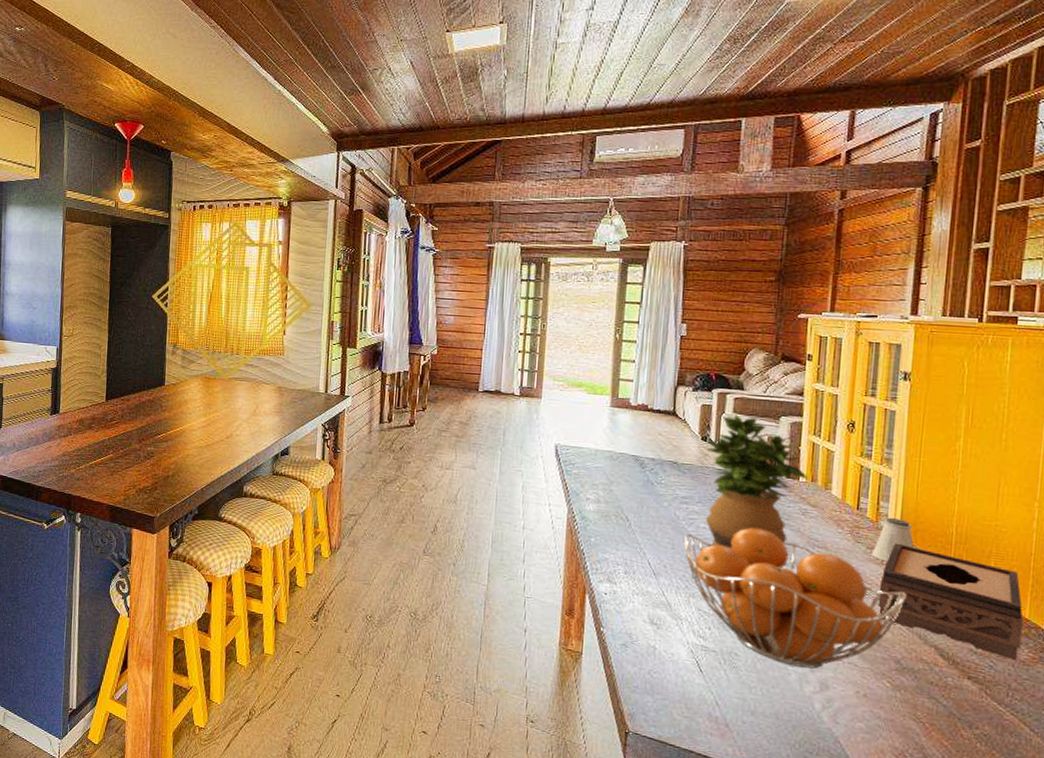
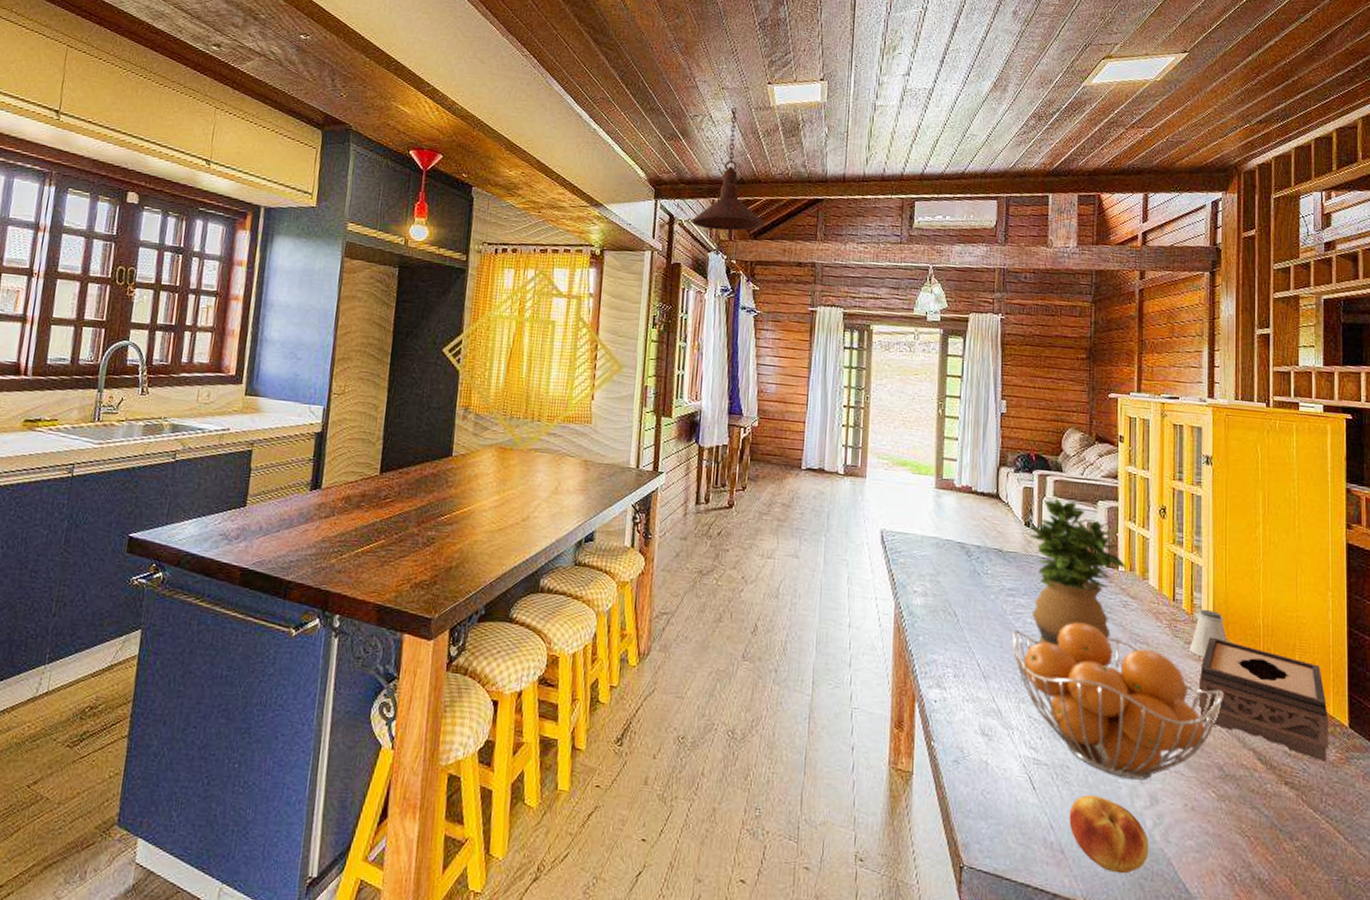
pendant light: none [371,58,443,177] -> present [690,107,765,231]
fruit: none [735,678,817,748] -> present [1069,794,1149,874]

